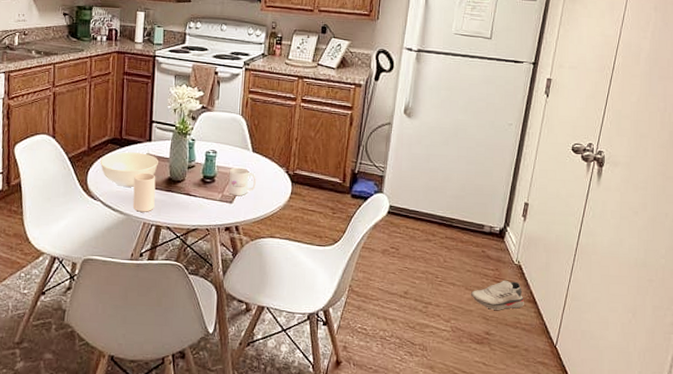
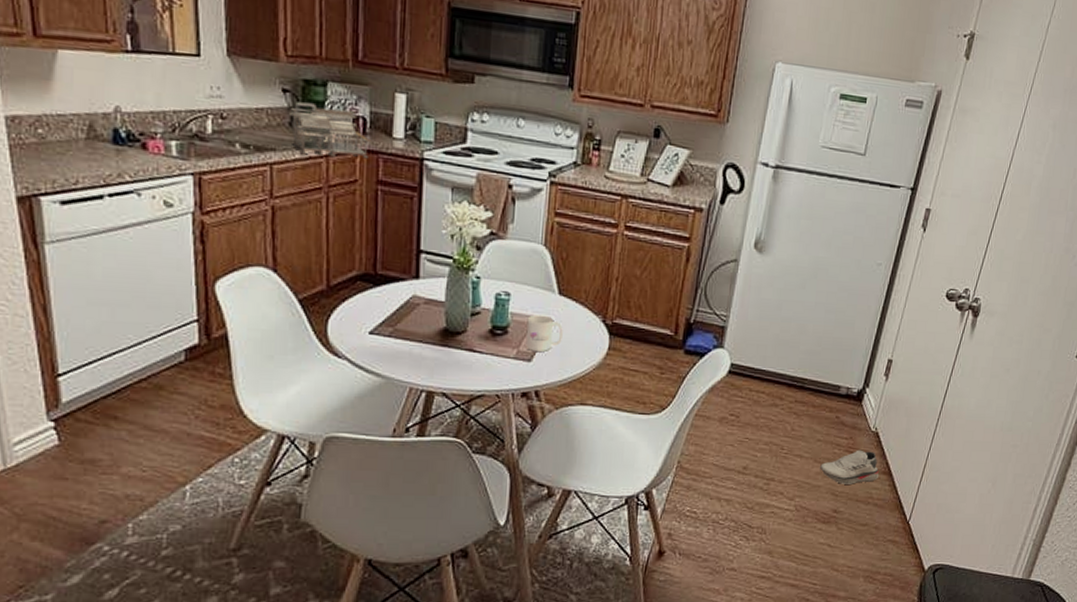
dish rack: none [66,21,121,58] -> present [288,102,372,159]
bowl: present [99,152,158,187] -> none [345,292,429,341]
cup: present [132,172,156,212] -> none [394,321,427,374]

